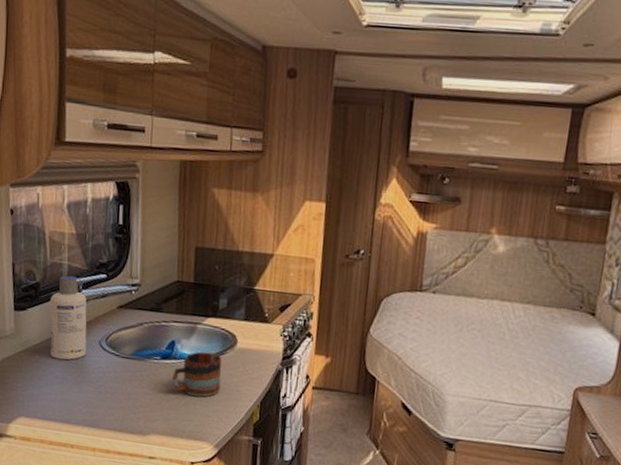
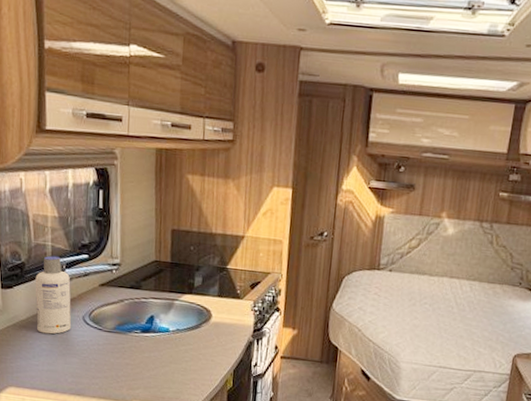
mug: present [171,351,222,397] -> none [151,325,198,367]

